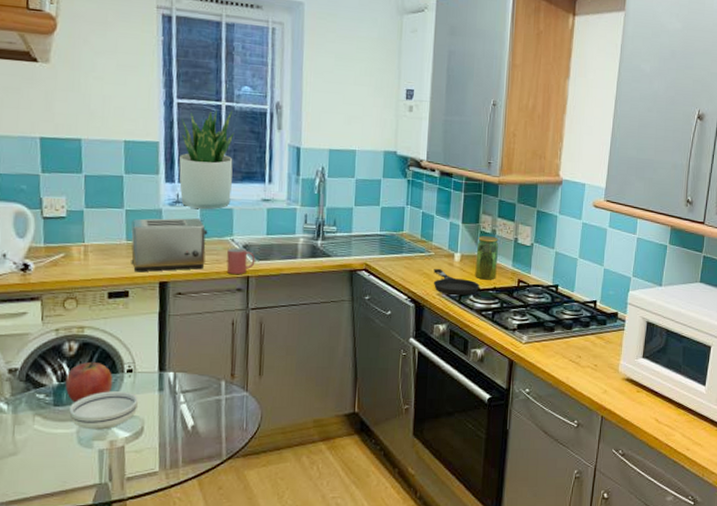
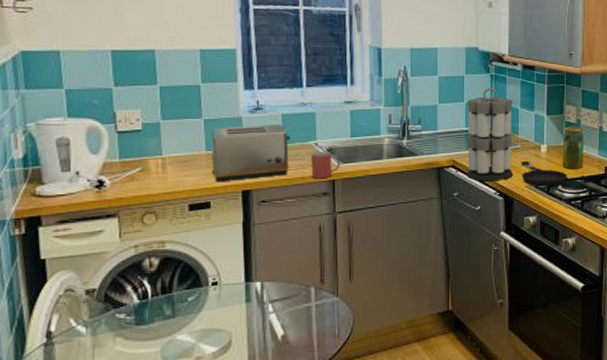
fruit: present [65,360,113,403] -> none [147,275,198,320]
bowl: present [69,391,138,430] -> none [152,305,224,347]
planter: present [179,108,235,210] -> none [258,13,314,115]
spice rack: none [378,192,429,288] -> present [466,87,514,182]

